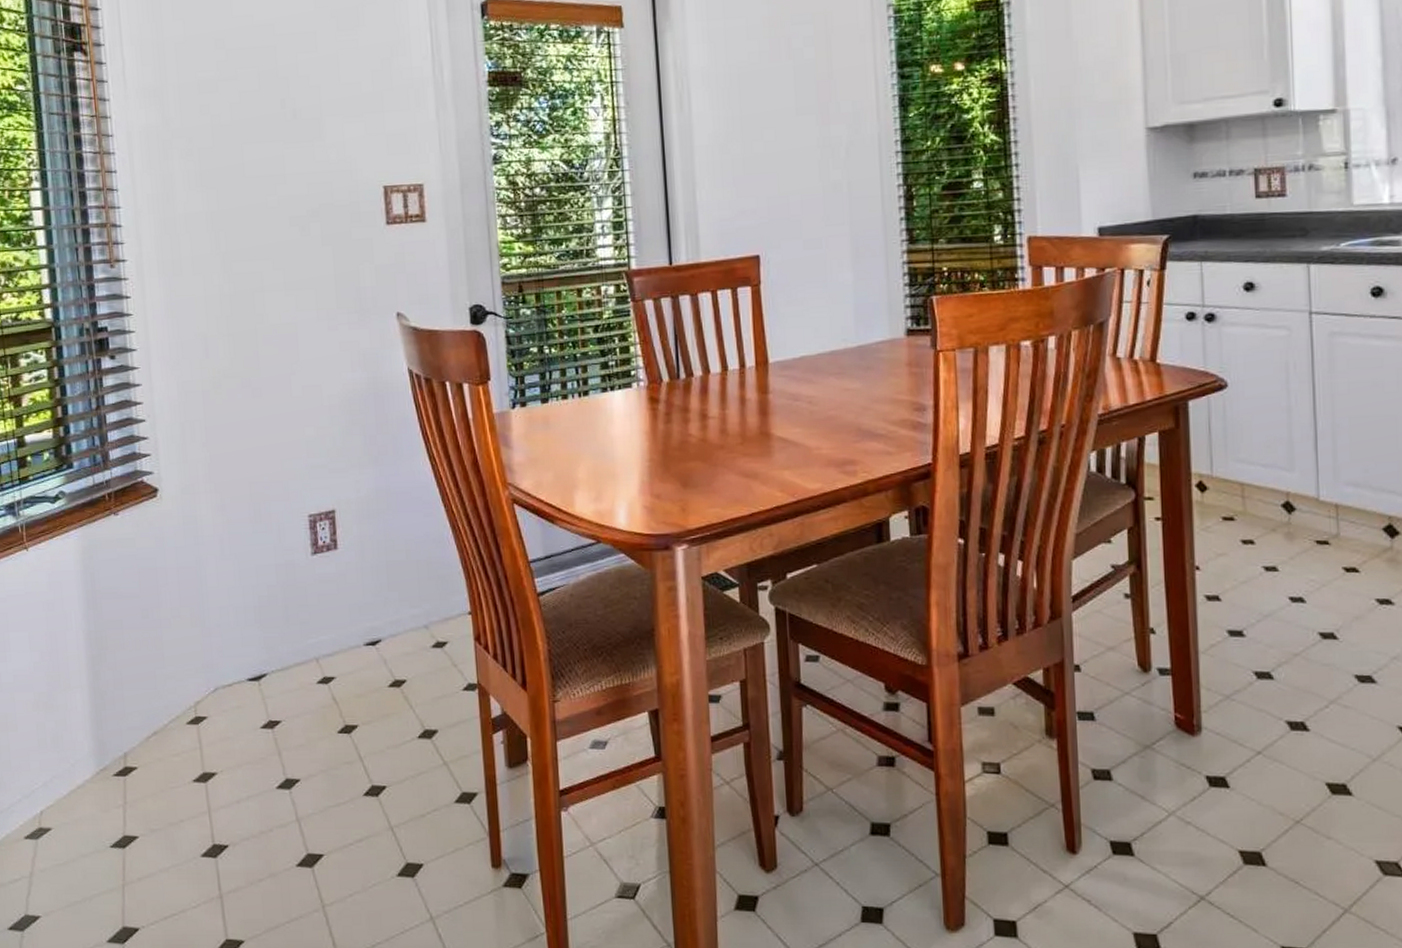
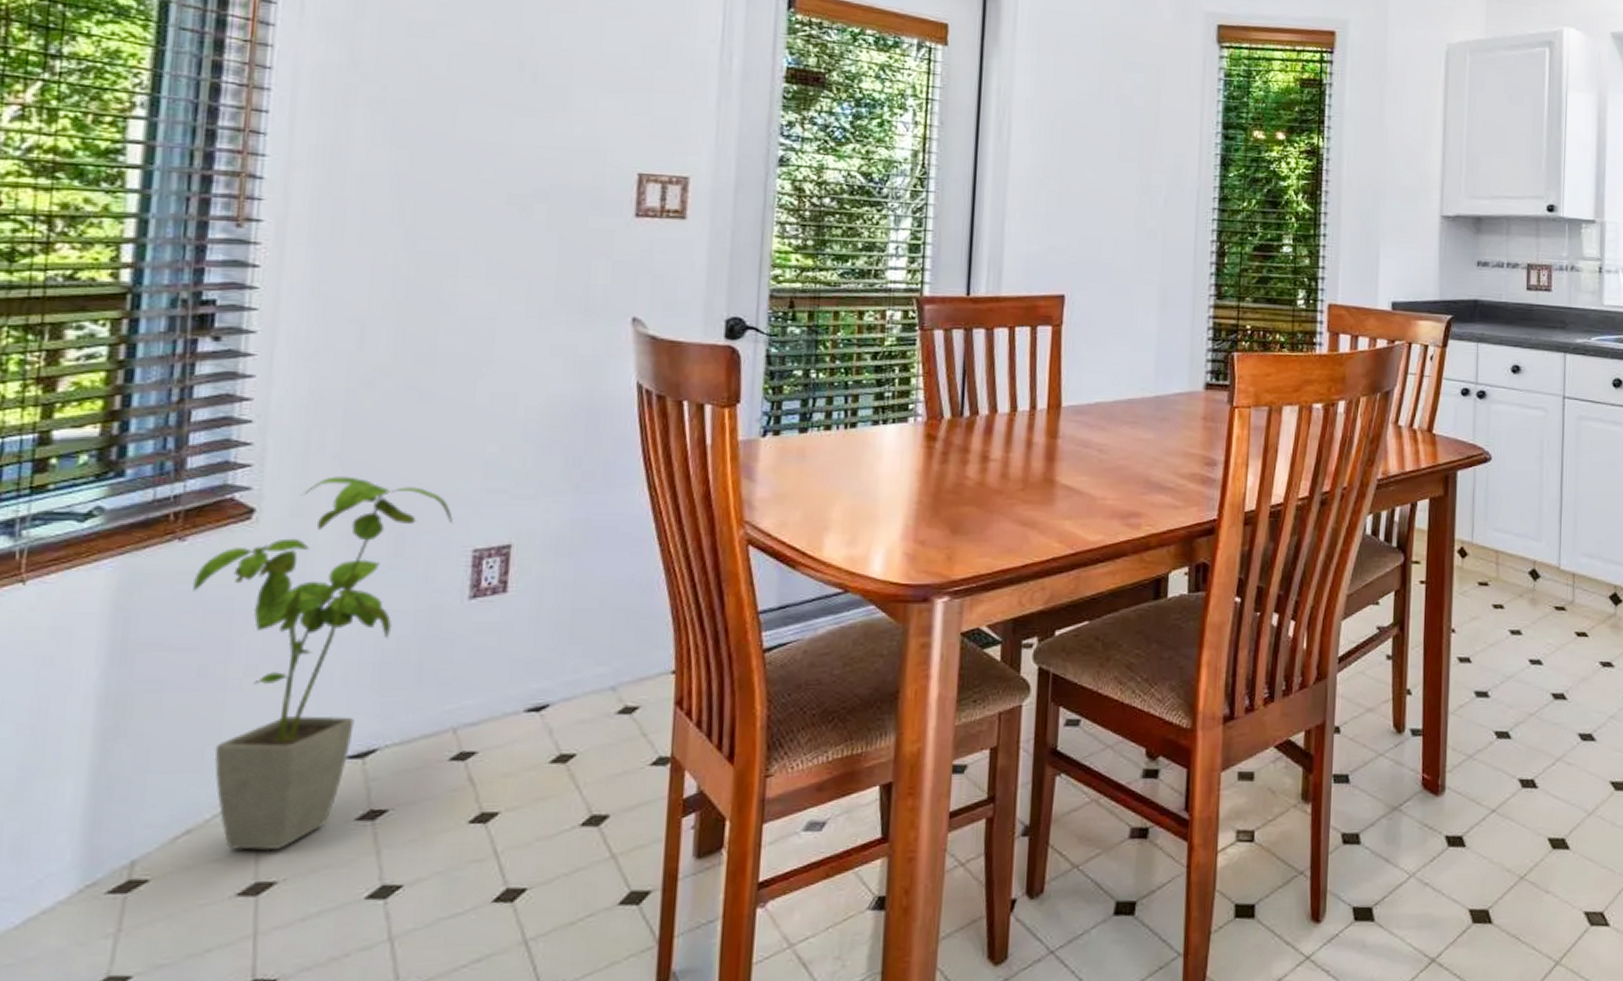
house plant: none [127,460,291,749] -> present [192,476,453,851]

